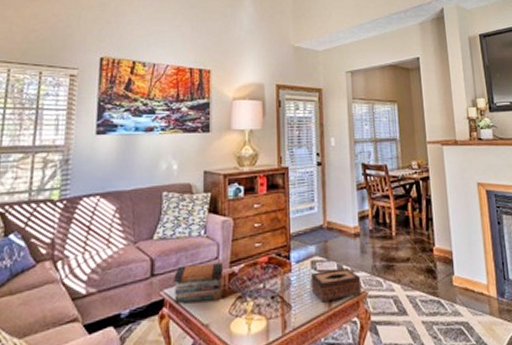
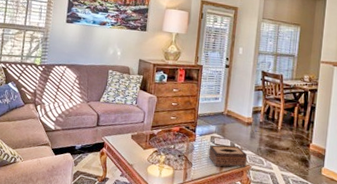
book stack: present [174,263,223,303] -> none [111,122,146,150]

